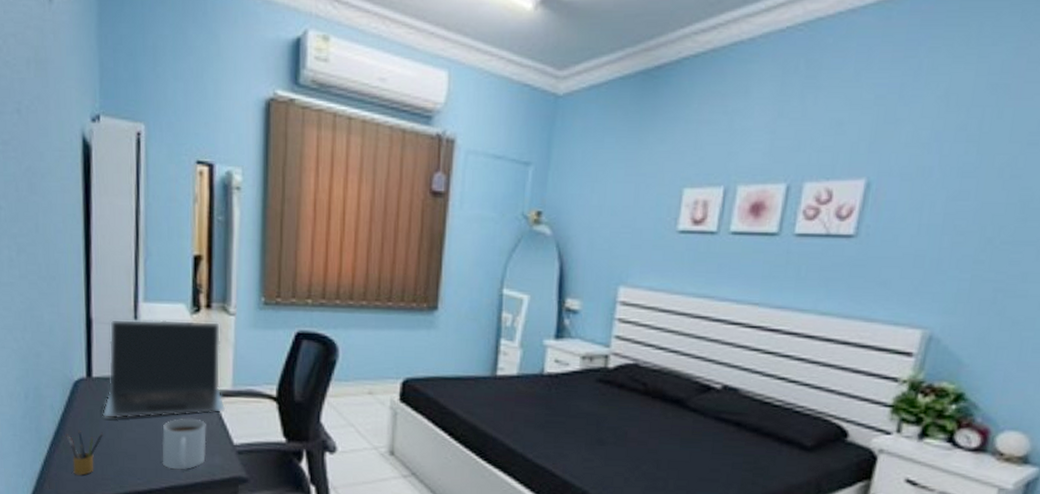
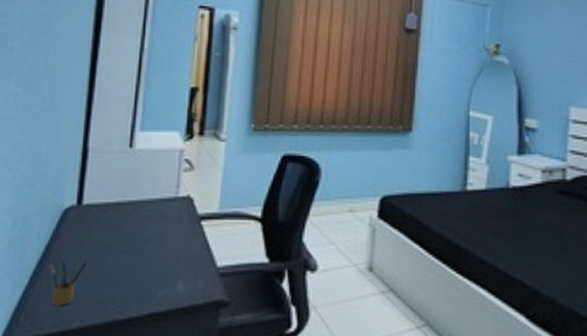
laptop: present [102,318,226,419] -> none [88,147,212,245]
mug: present [161,418,207,470] -> none [144,242,191,296]

